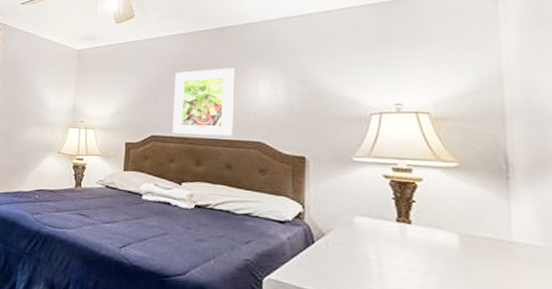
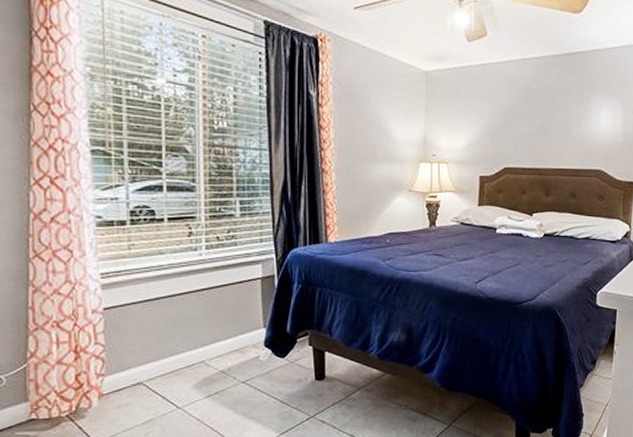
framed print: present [172,68,236,136] -> none [524,96,582,166]

